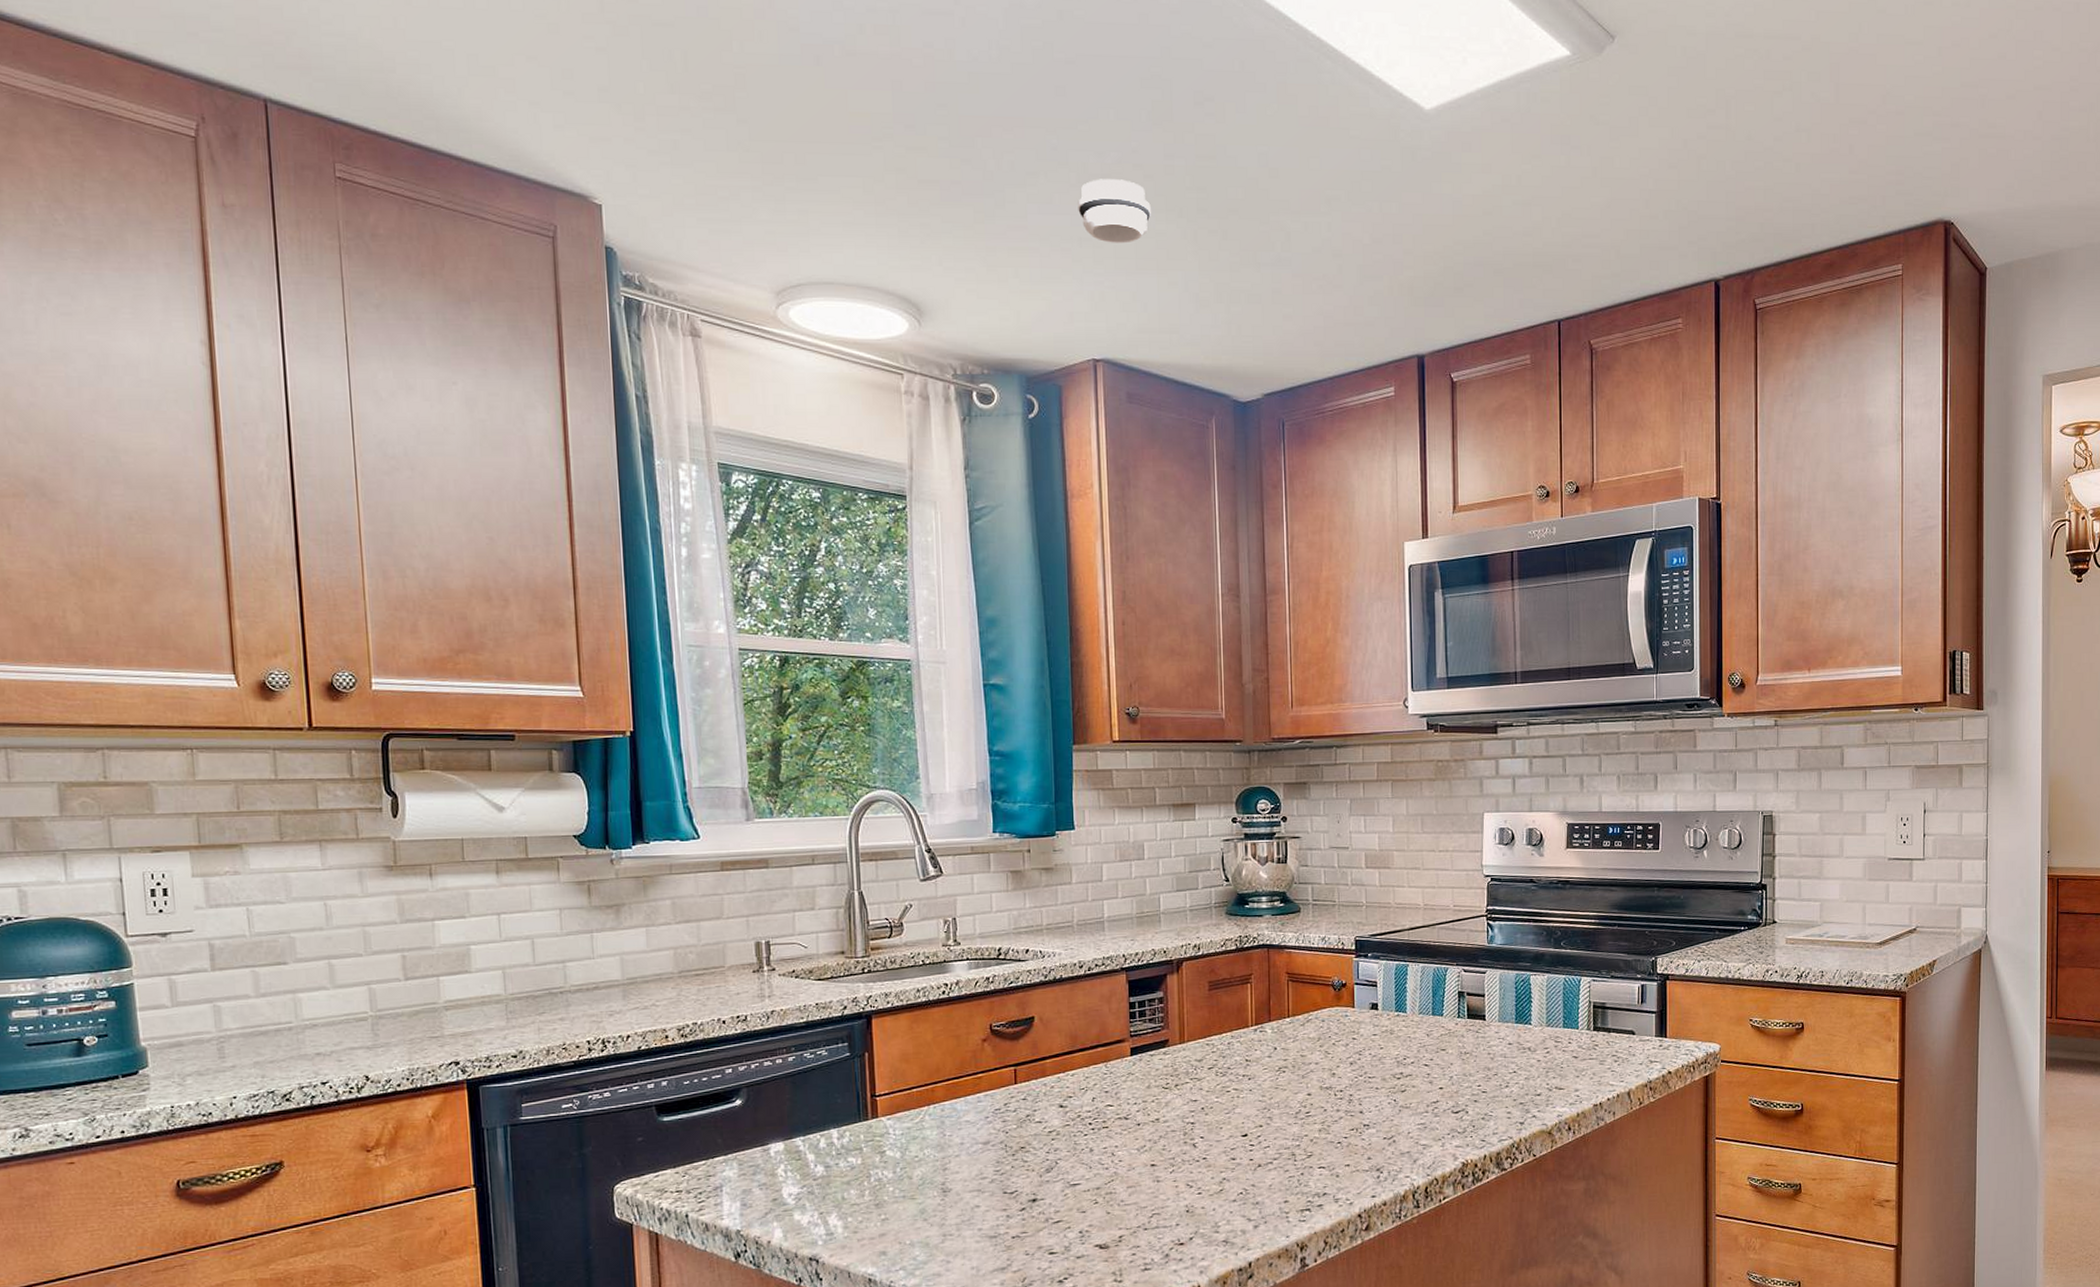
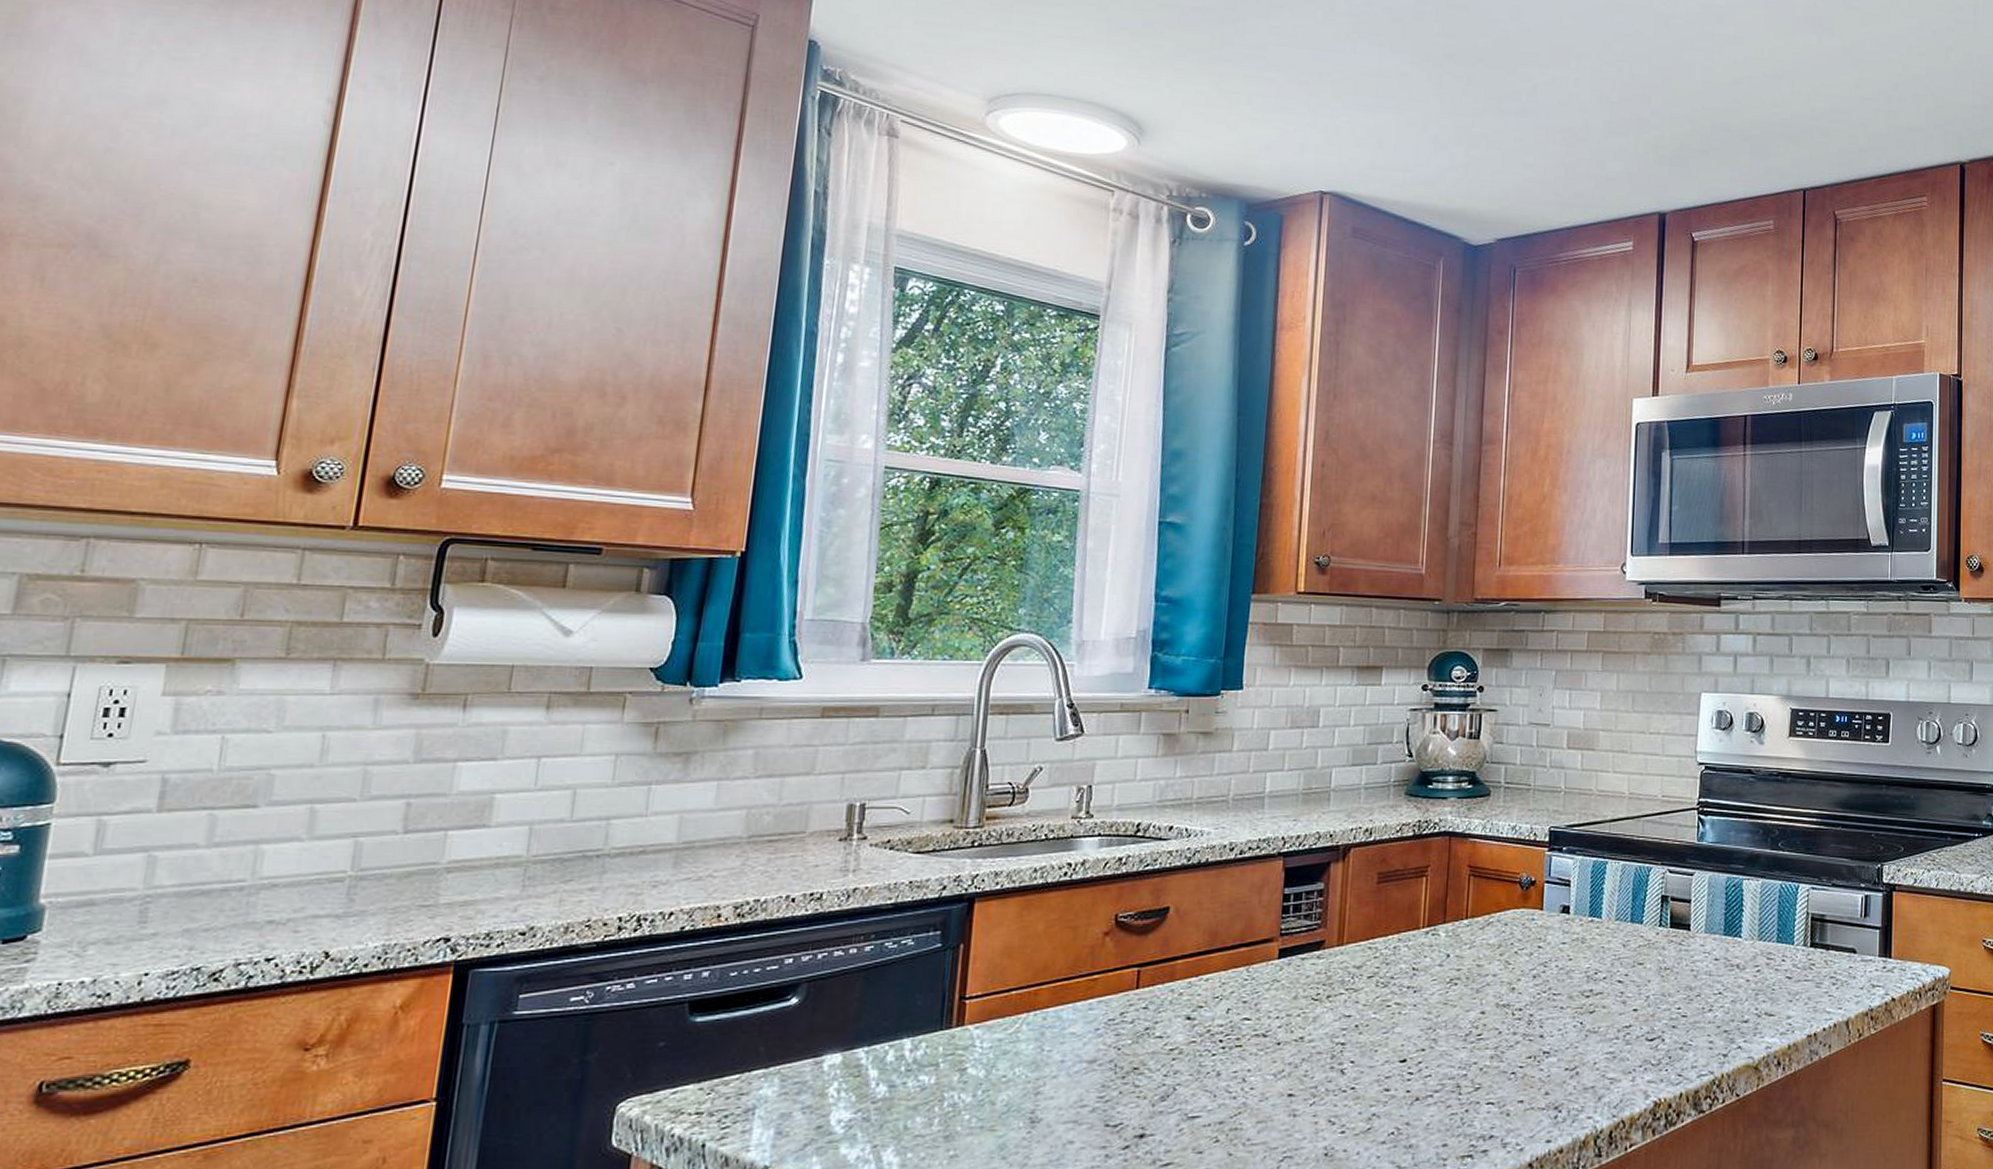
smoke detector: present [1078,179,1151,244] -> none [1321,18,1397,81]

